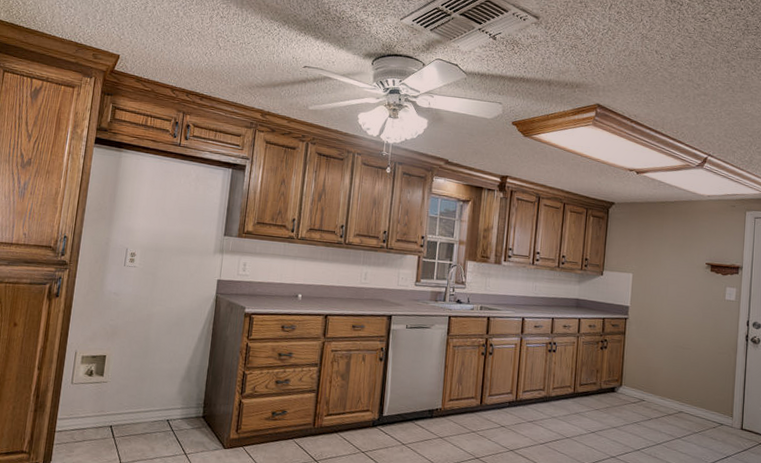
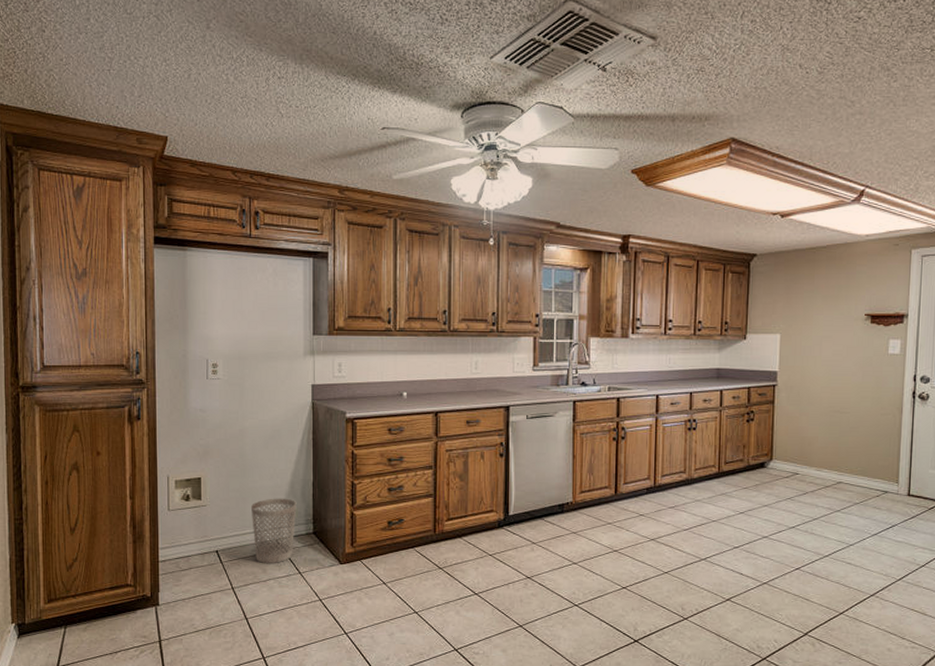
wastebasket: none [146,380,191,443] -> present [250,498,297,564]

